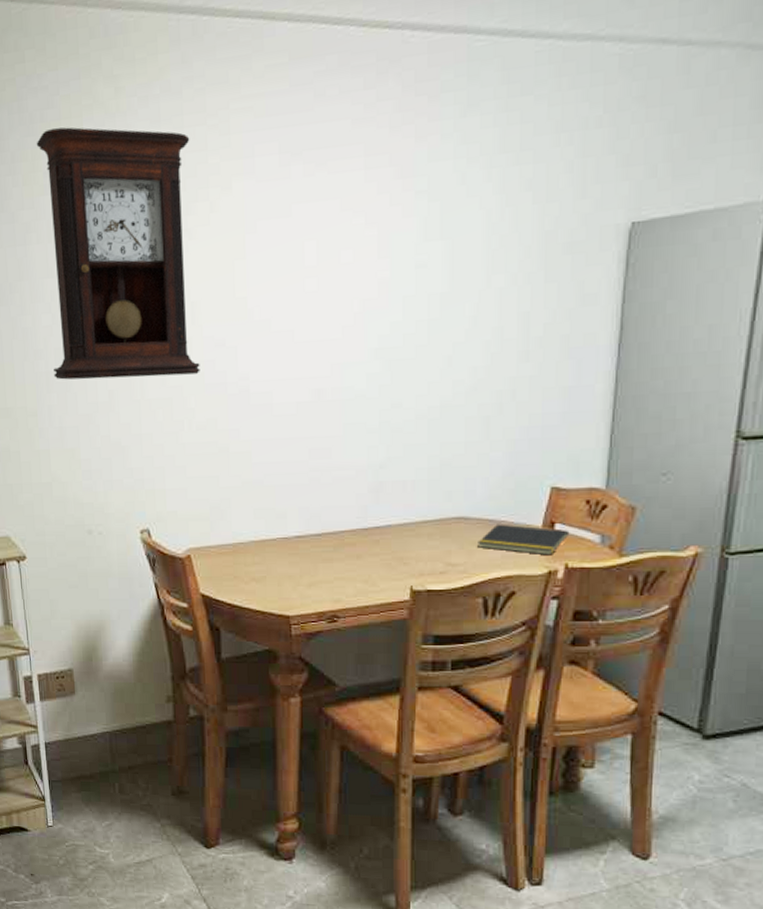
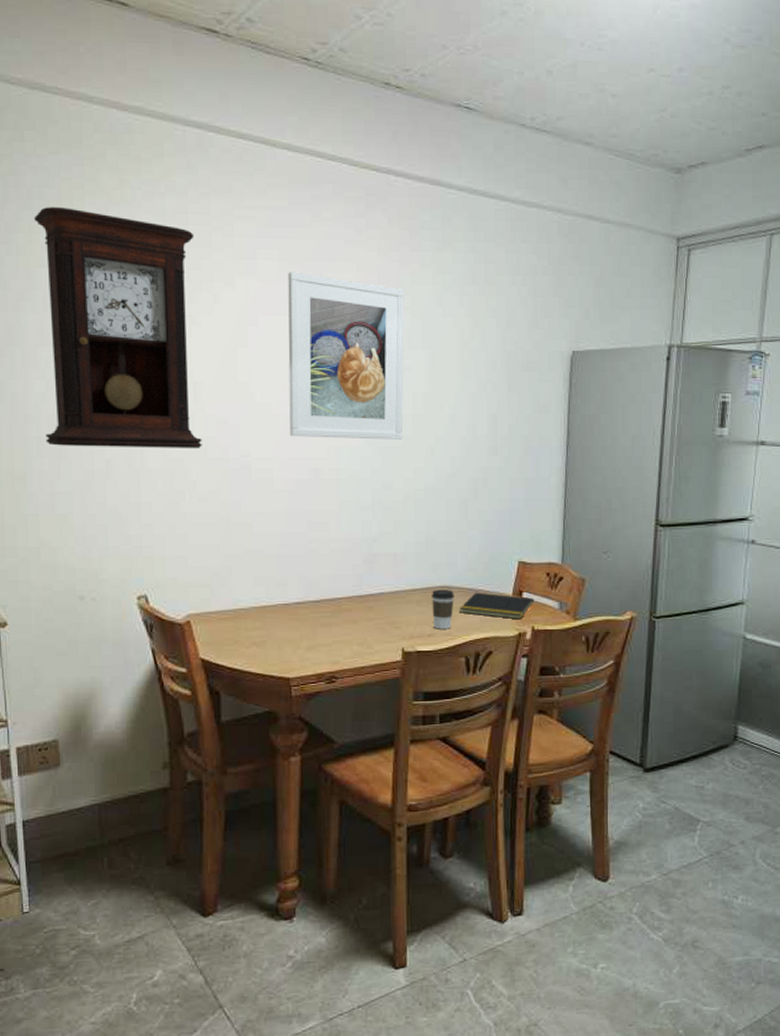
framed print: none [288,165,419,355] -> present [288,272,404,440]
coffee cup: none [445,520,472,566] -> present [432,589,454,629]

